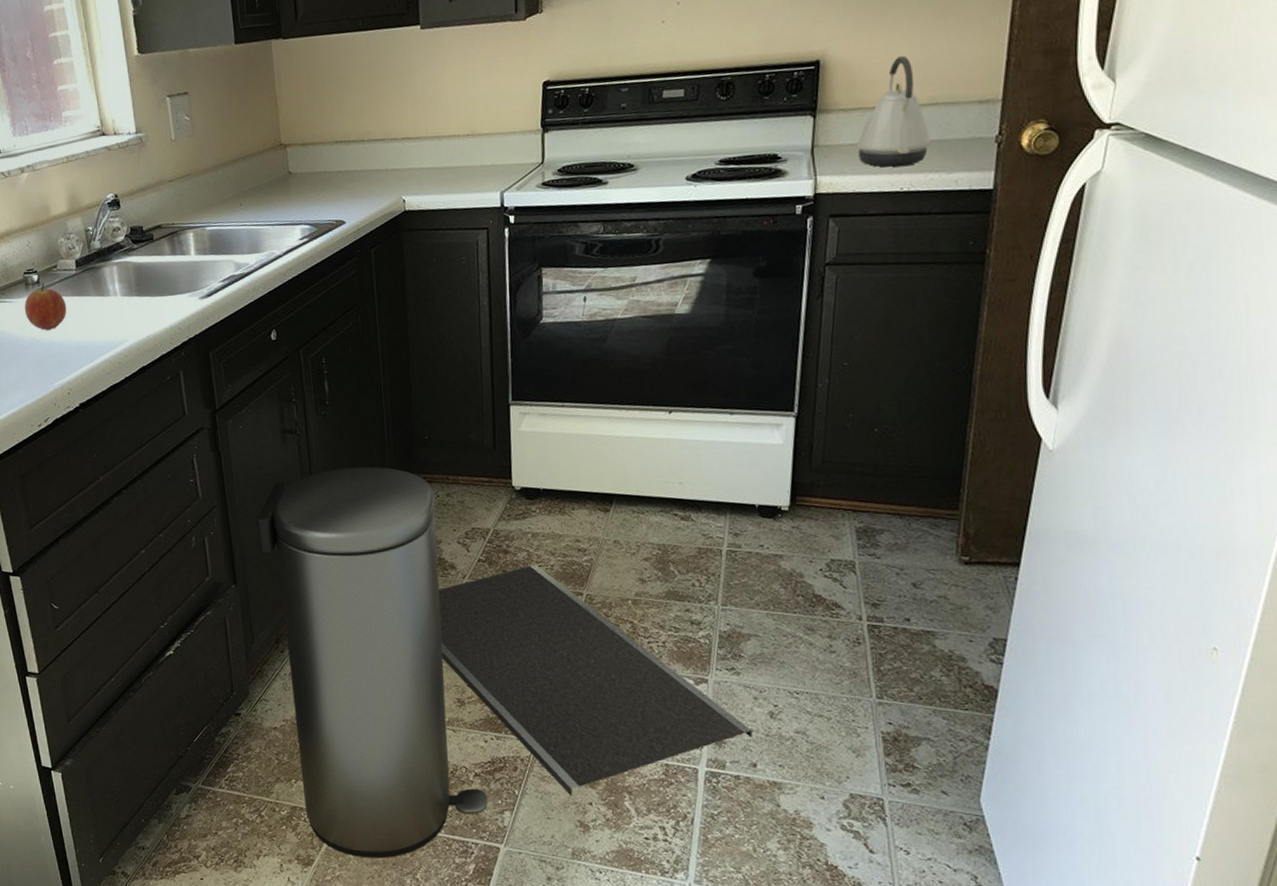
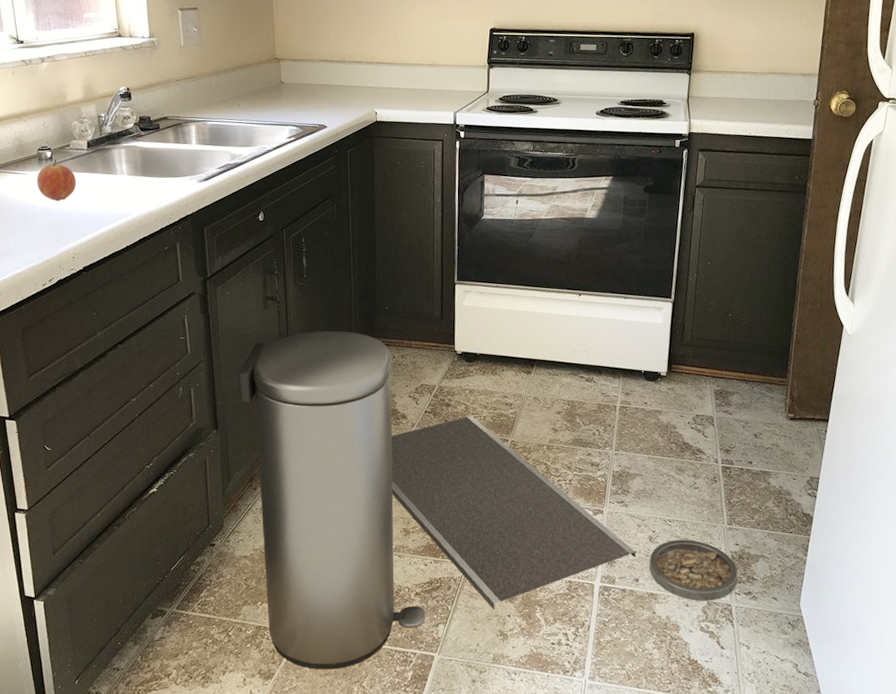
pet bowl: none [770,716,892,793] -> present [649,539,738,601]
kettle: present [856,56,931,167] -> none [719,36,770,117]

